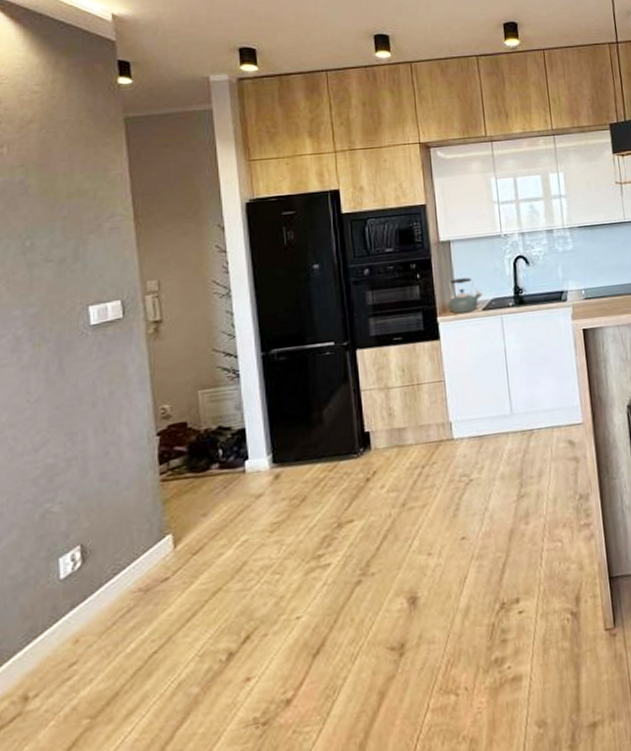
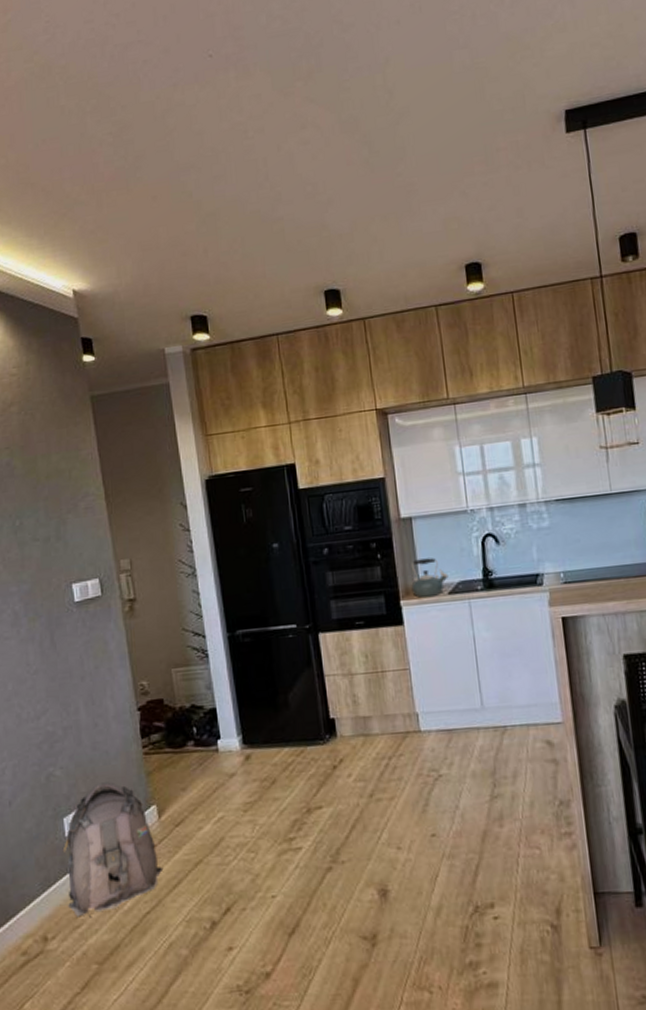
backpack: none [57,514,176,669] -> present [63,782,164,917]

